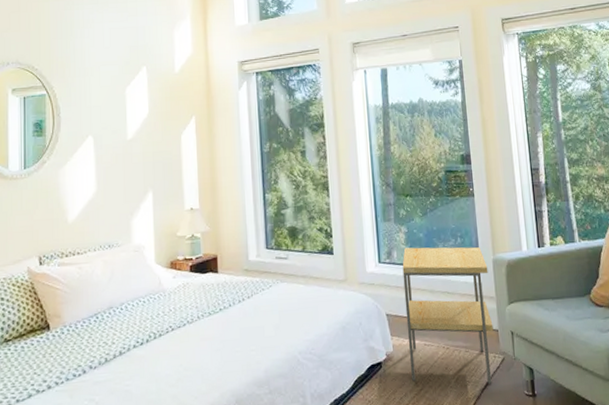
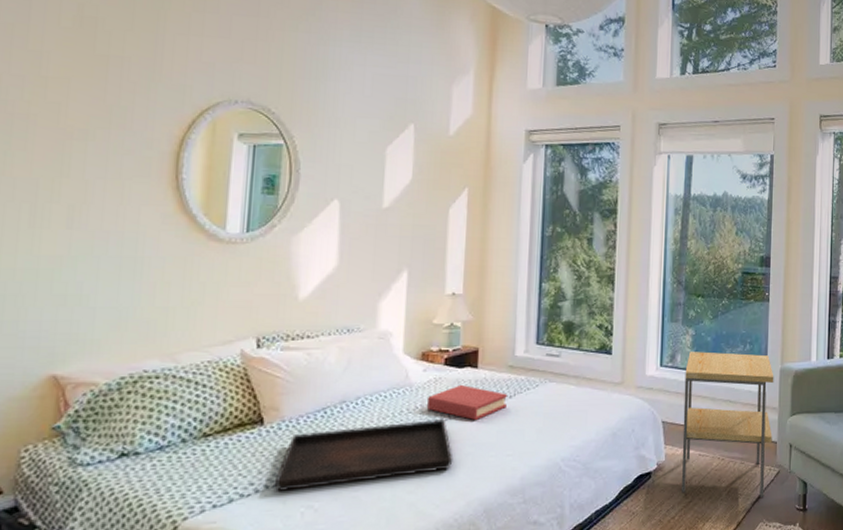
serving tray: none [62,319,206,387] -> present [274,418,453,491]
hardback book: none [178,288,246,320] -> present [426,384,507,421]

